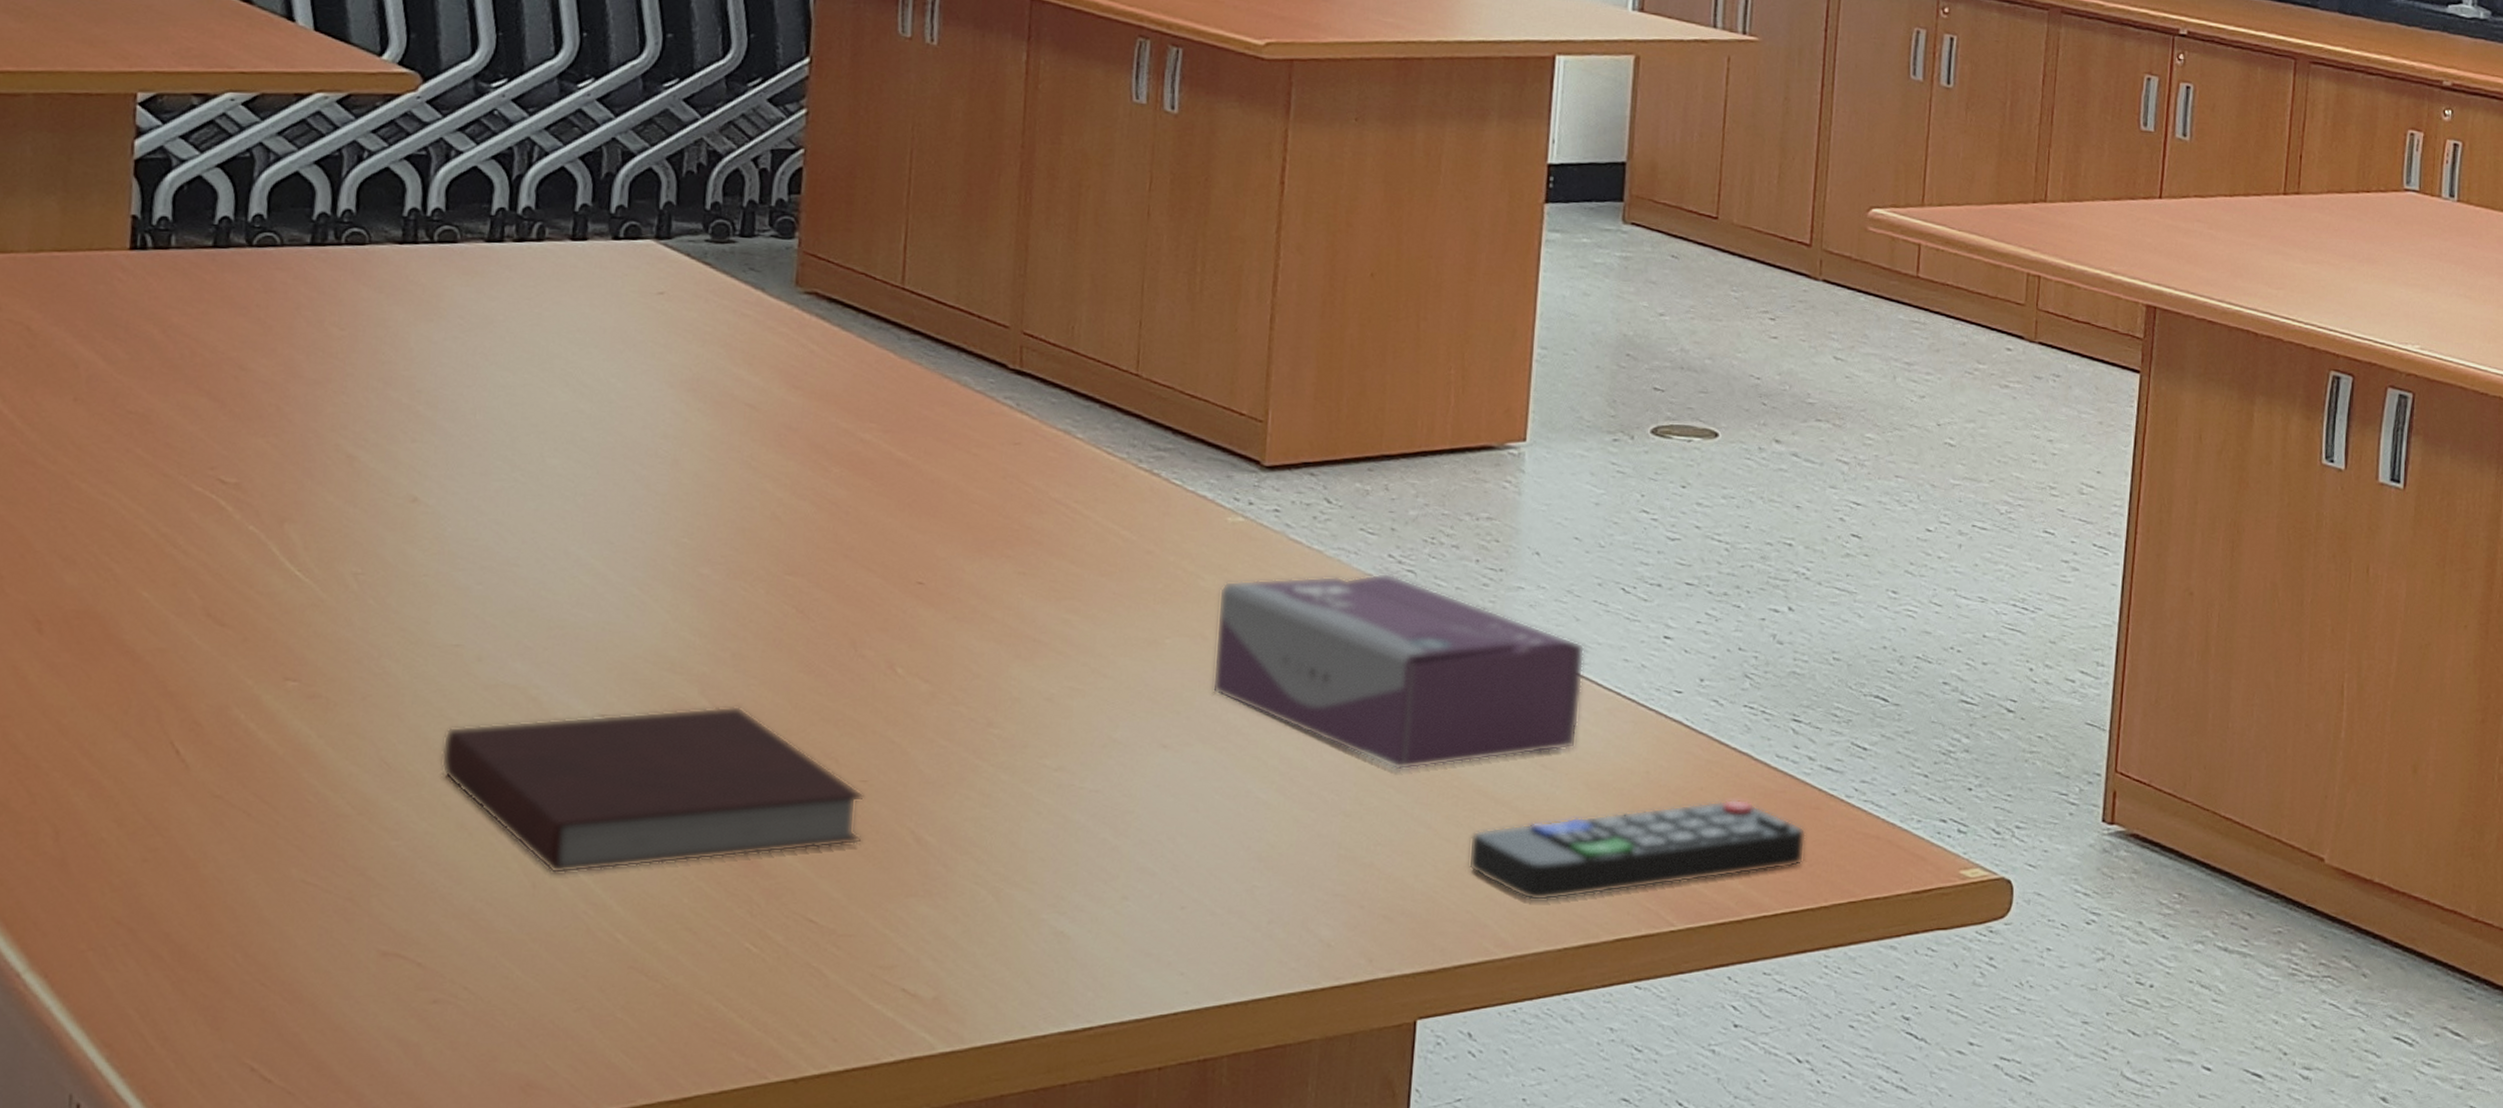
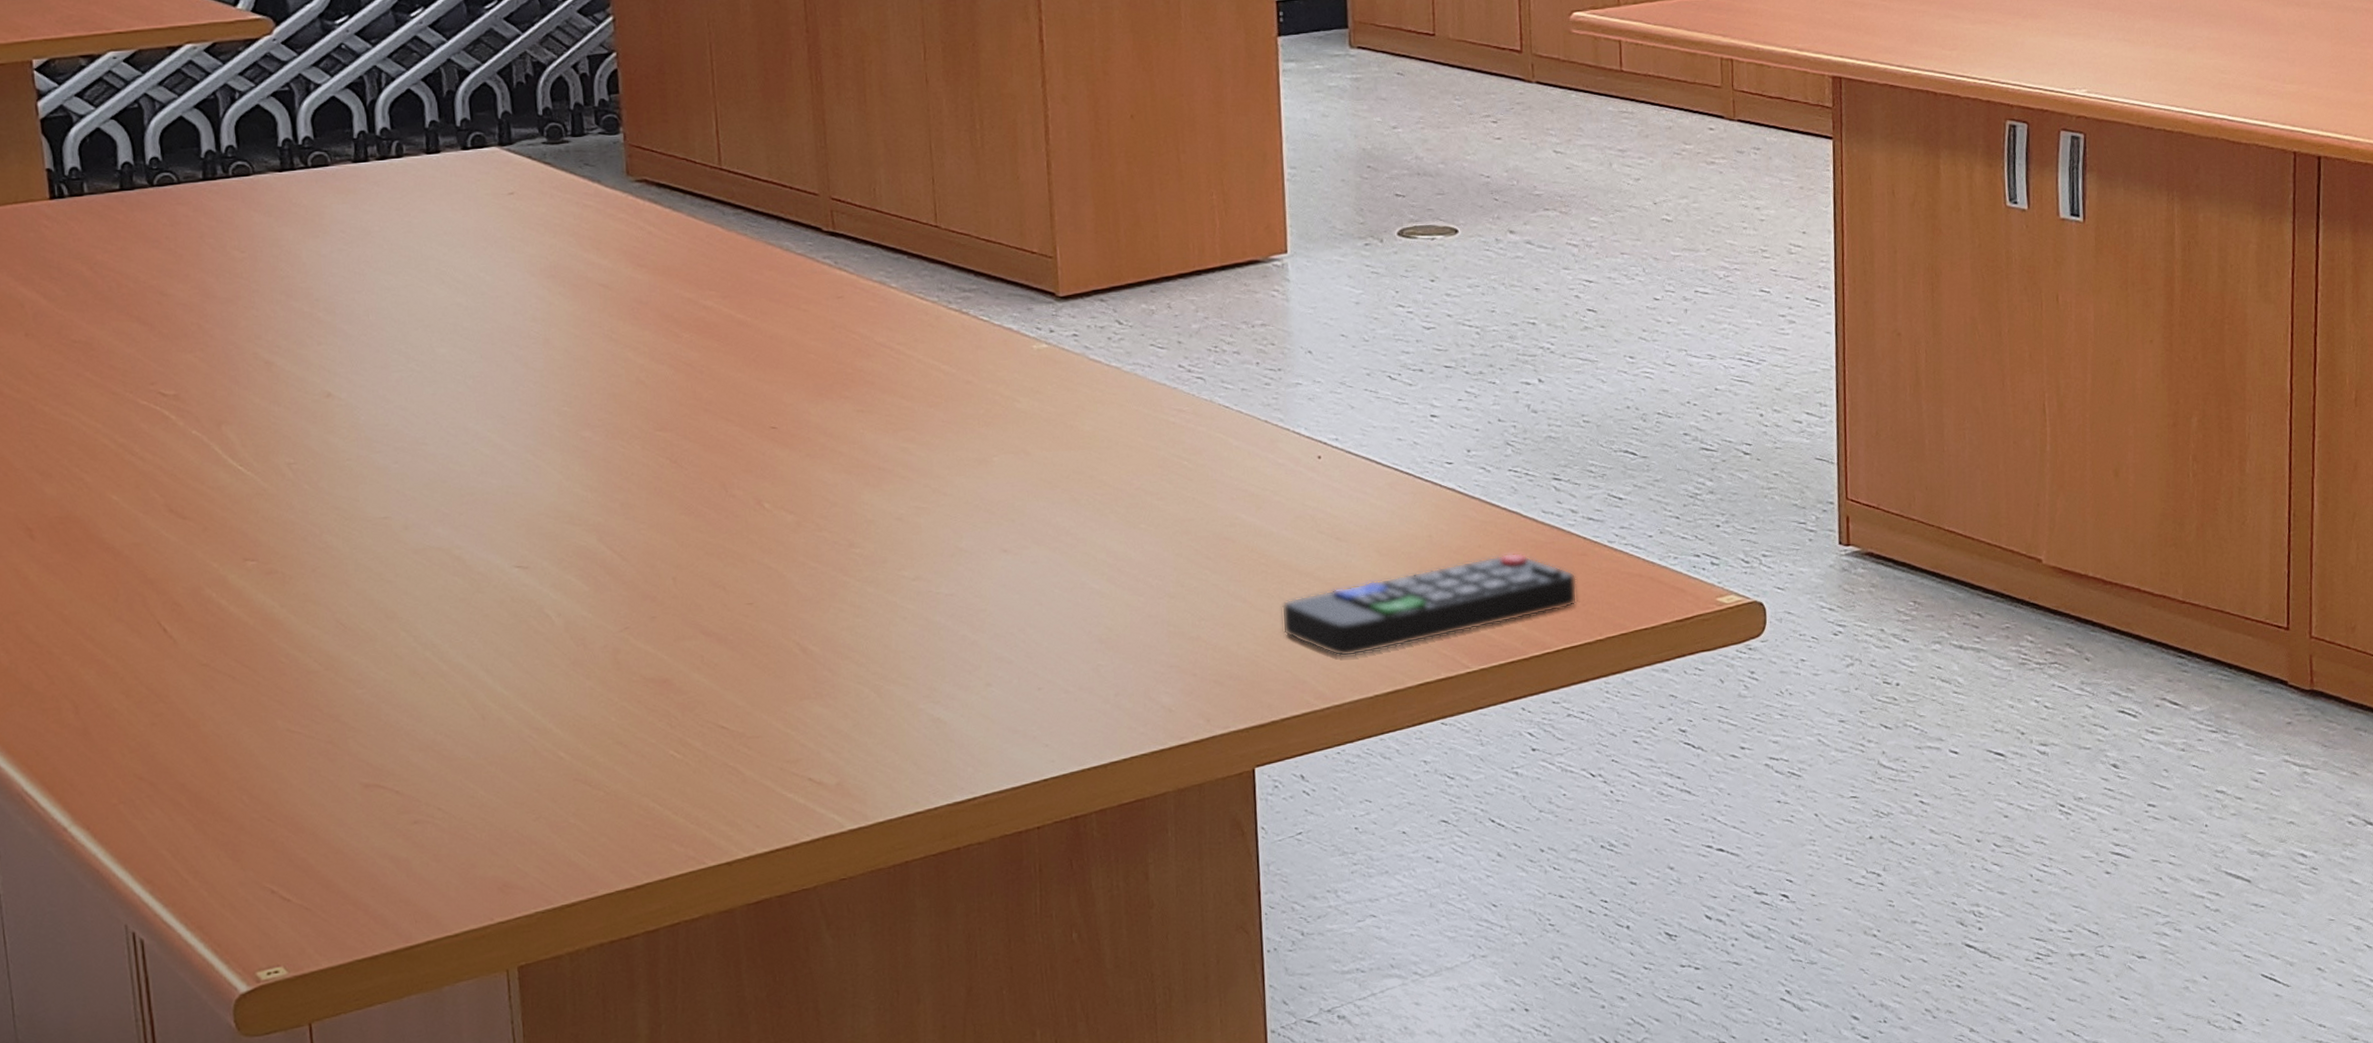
notebook: present [441,705,864,874] -> none [386,548,756,706]
tissue box: present [1212,572,1585,771] -> none [1034,381,1365,555]

